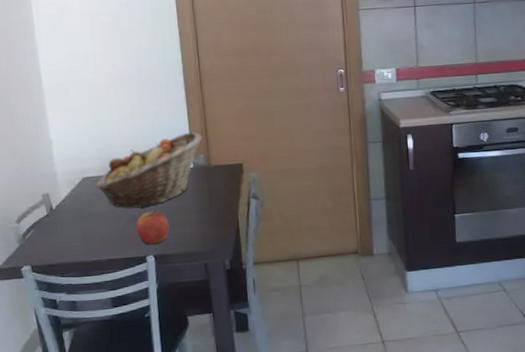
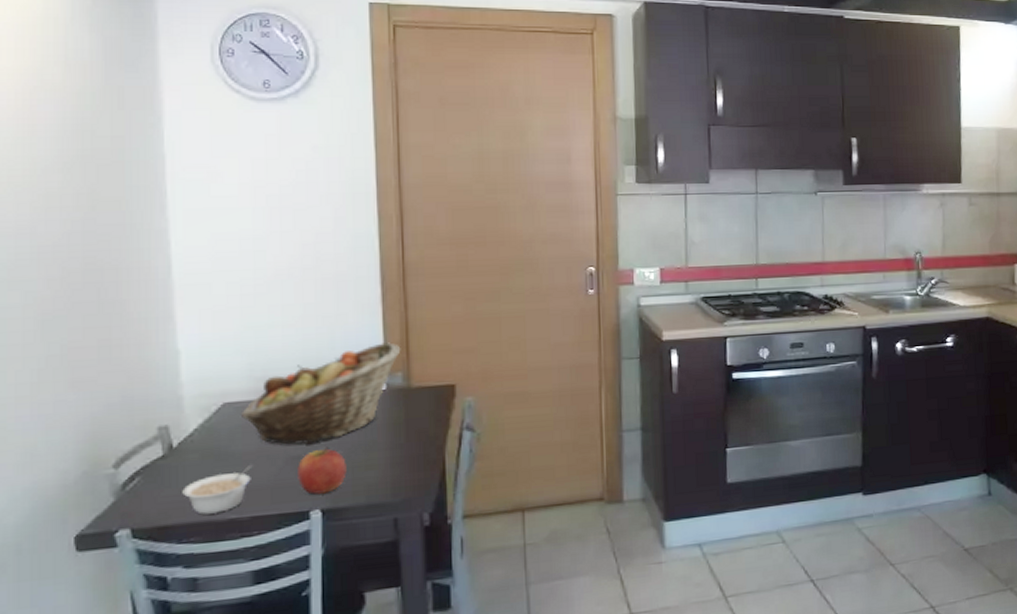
legume: none [61,223,106,257] -> present [182,465,253,515]

